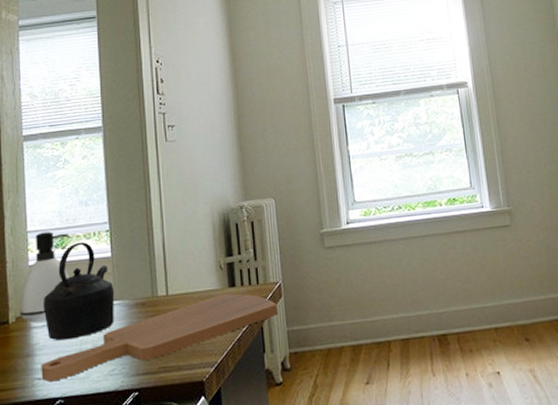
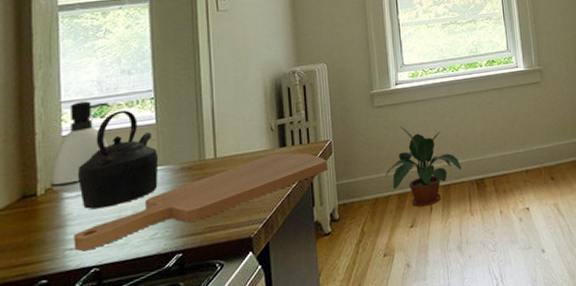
potted plant: none [337,270,421,362] -> present [385,126,462,207]

